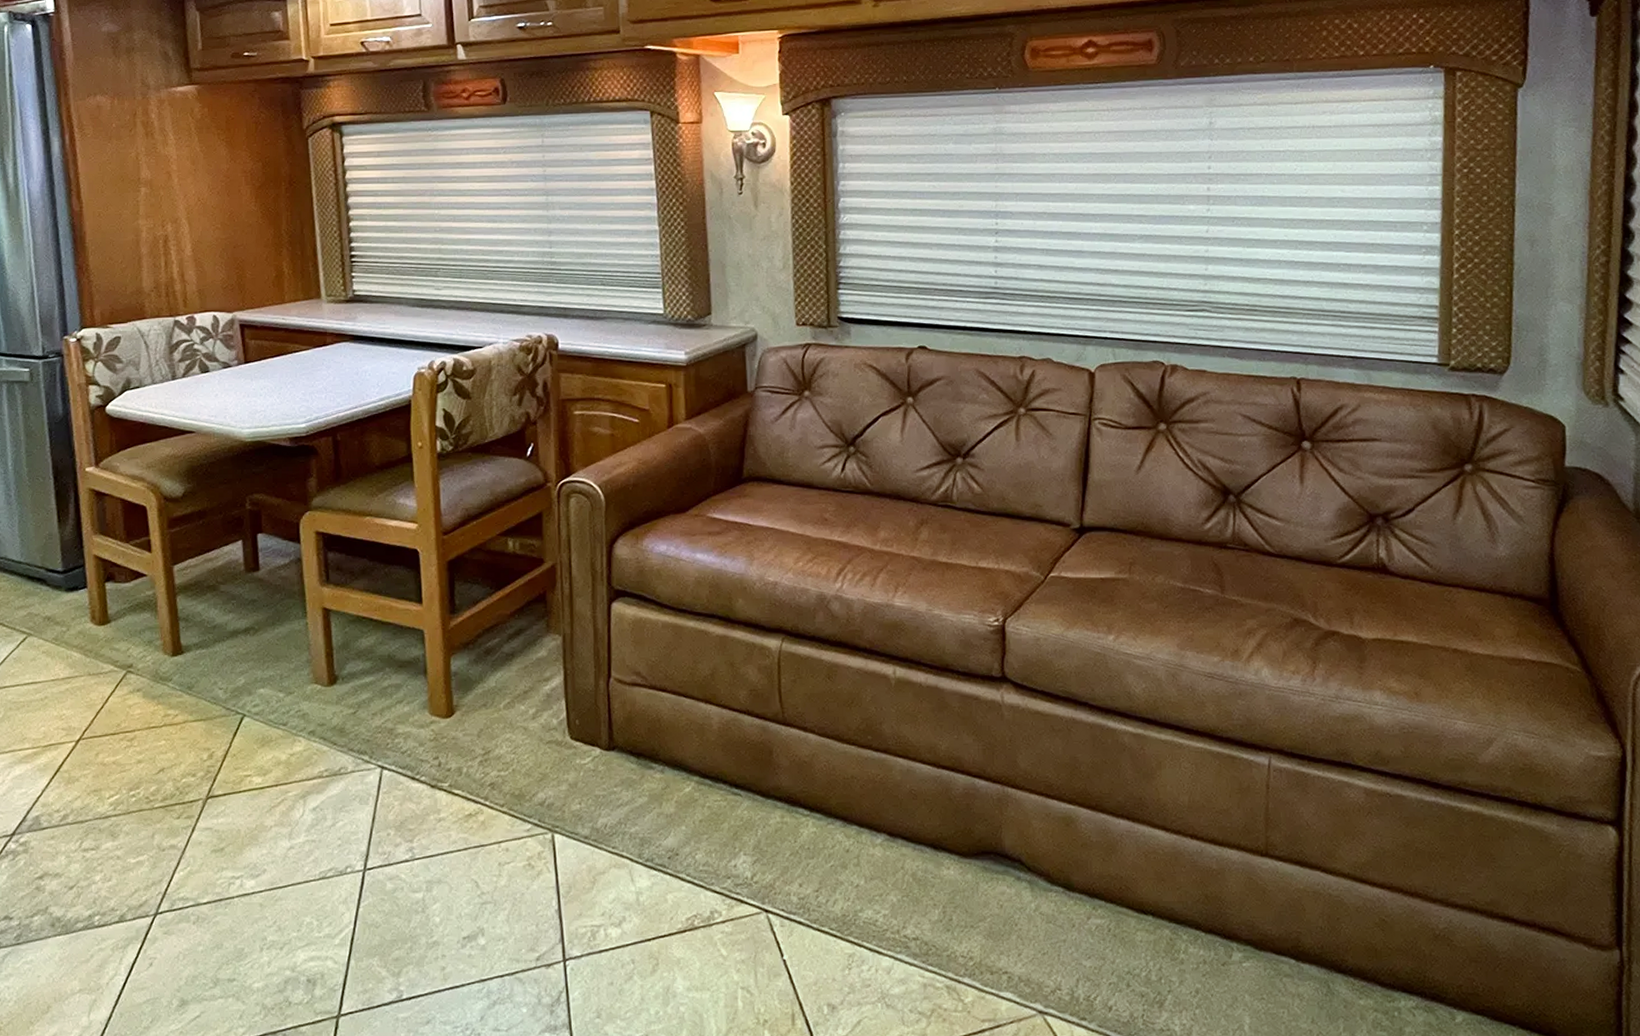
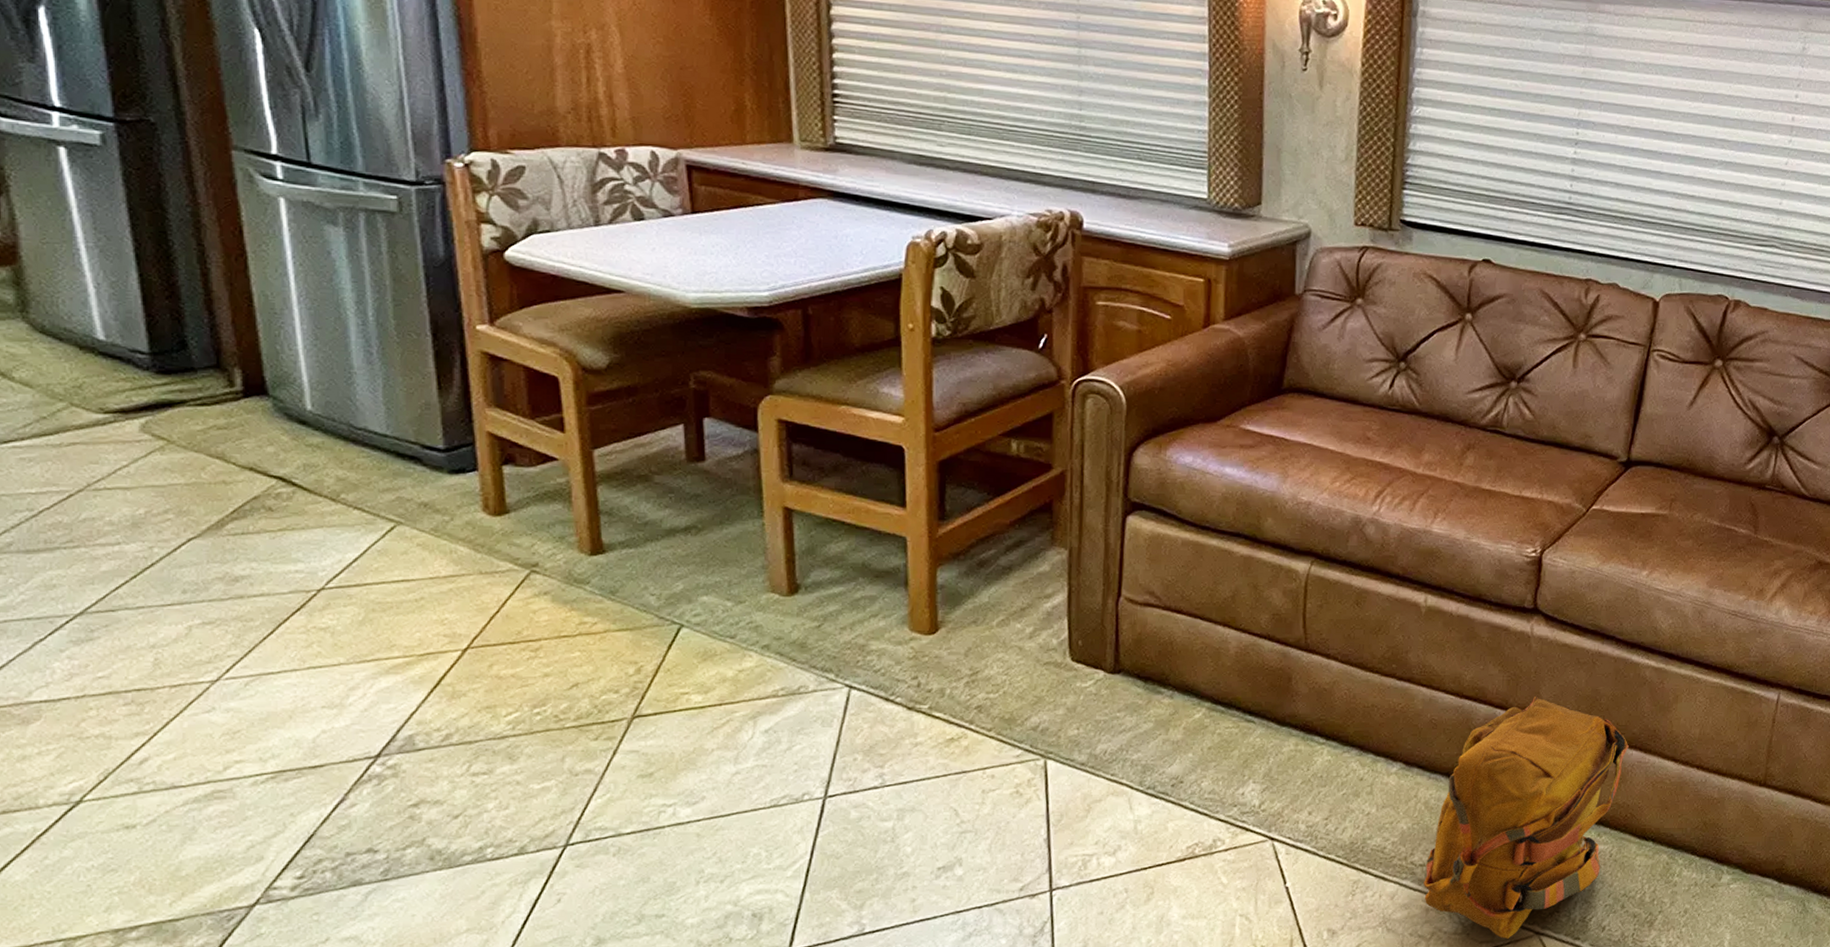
backpack: none [919,764,1115,1019] -> present [1424,695,1629,940]

